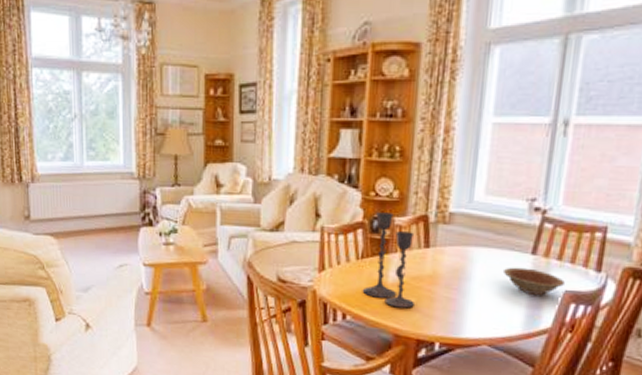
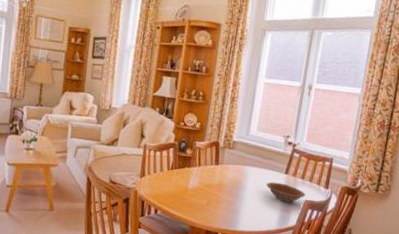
candlestick: present [362,212,415,308] -> none [170,137,209,208]

